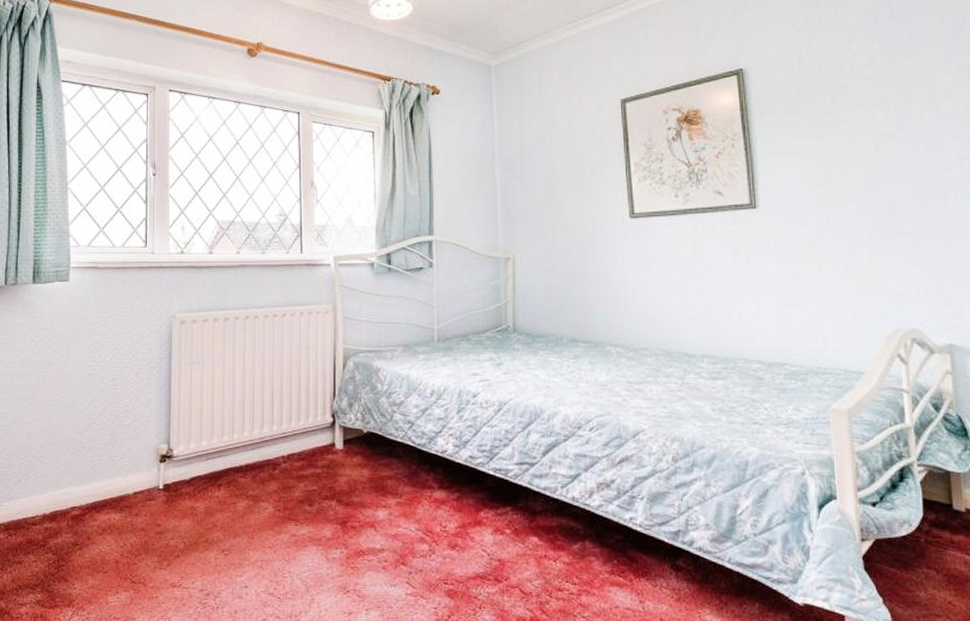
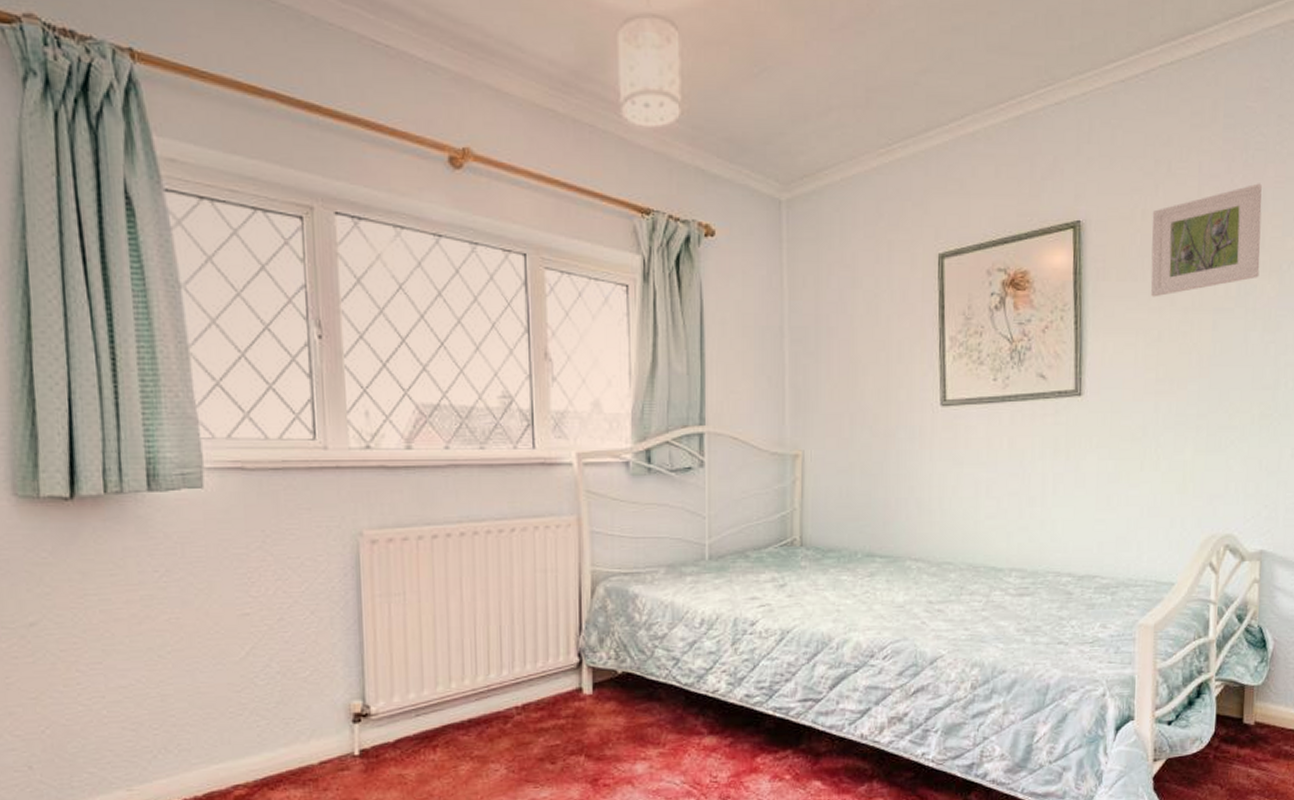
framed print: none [807,31,916,126] -> present [1150,183,1262,297]

